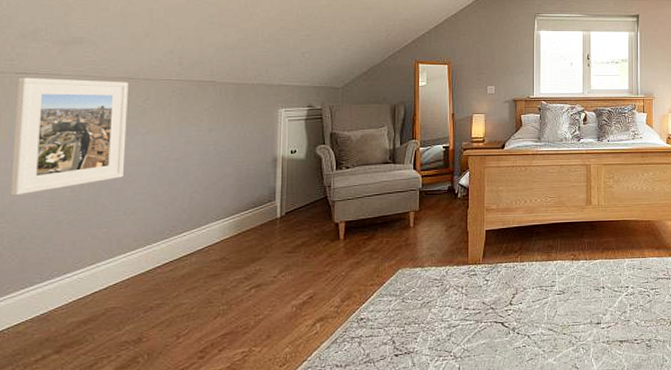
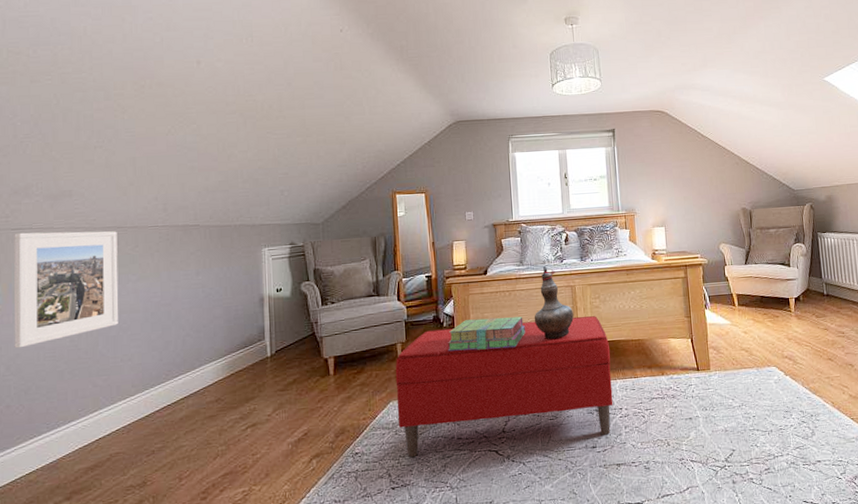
bench: none [405,195,621,326] -> present [395,316,613,458]
stack of books: none [460,191,539,223] -> present [447,316,525,352]
decorative vase: none [548,144,587,216] -> present [534,266,574,340]

